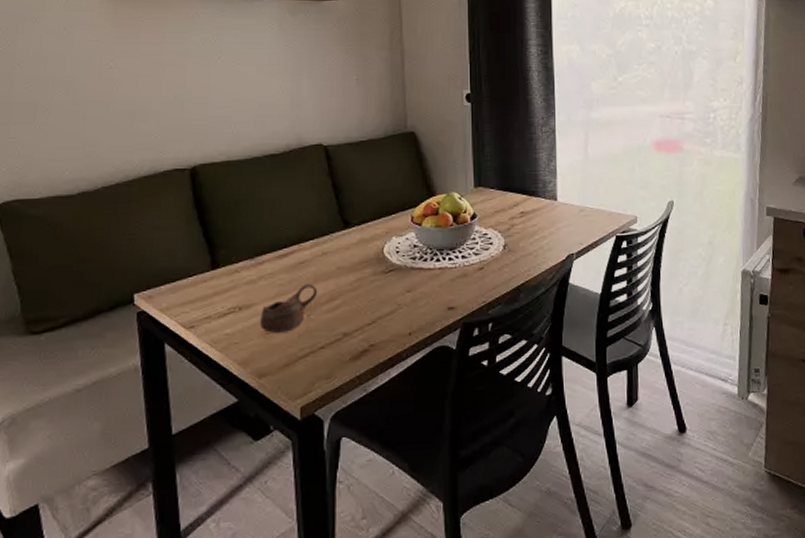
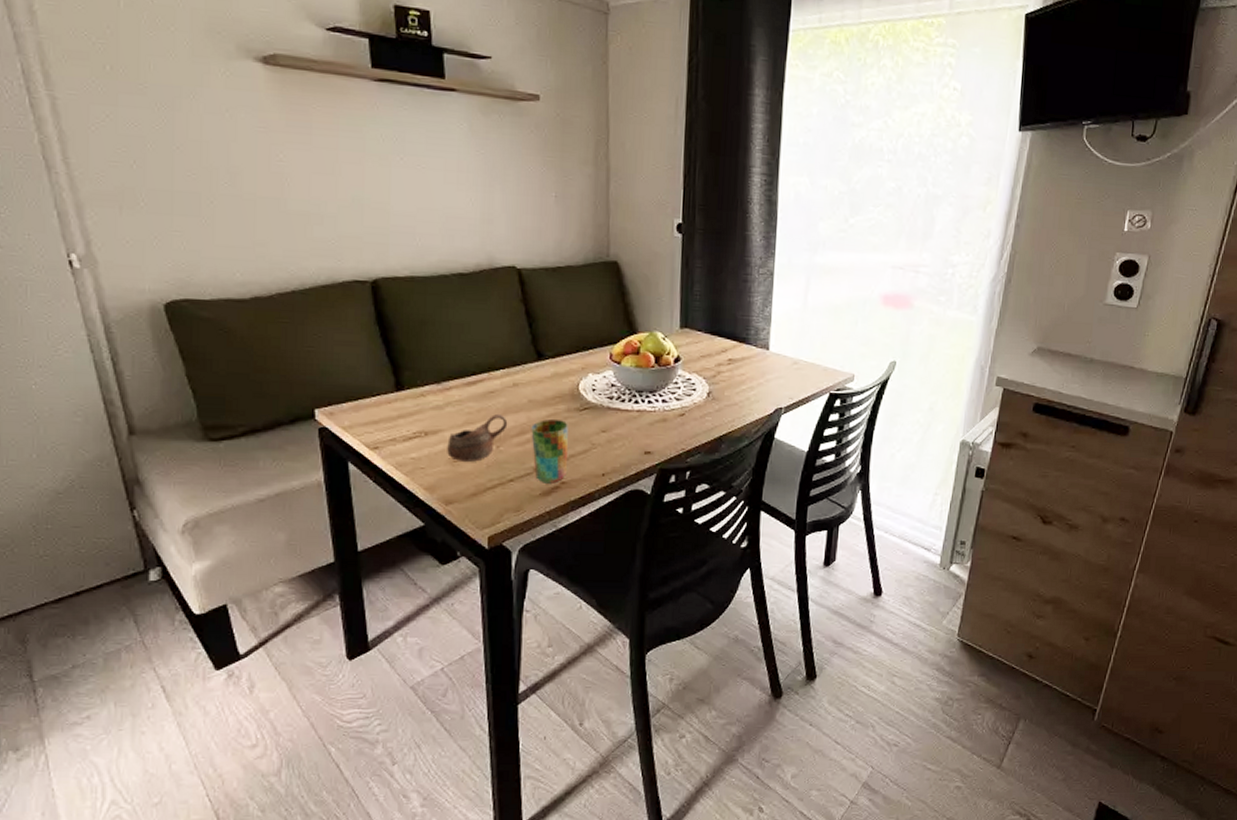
cup: none [340,284,376,348] -> present [531,419,568,484]

